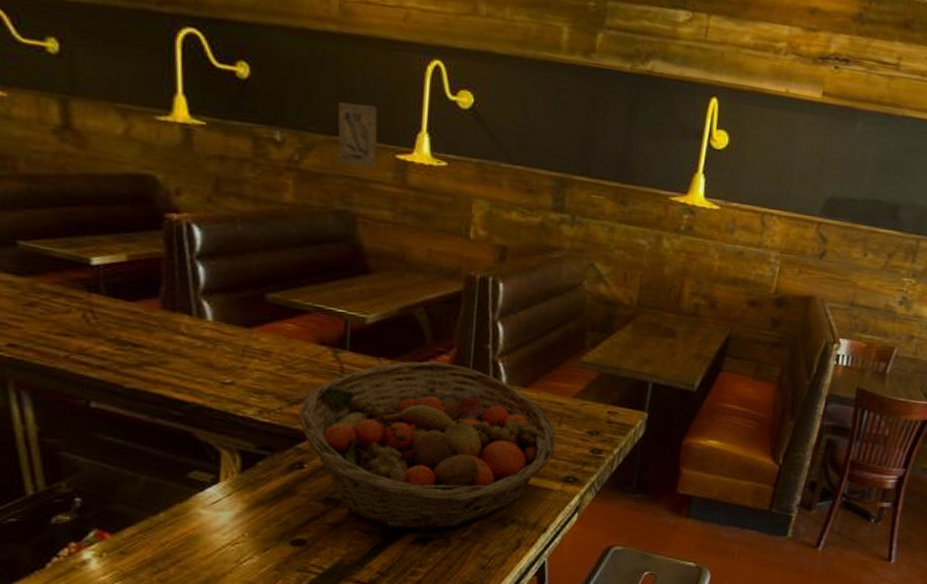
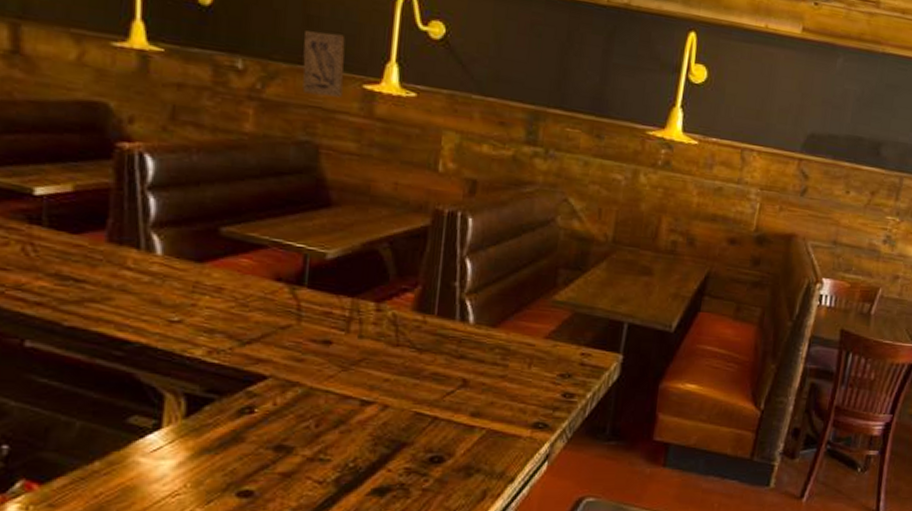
fruit basket: present [298,361,556,531] -> none [250,299,526,481]

